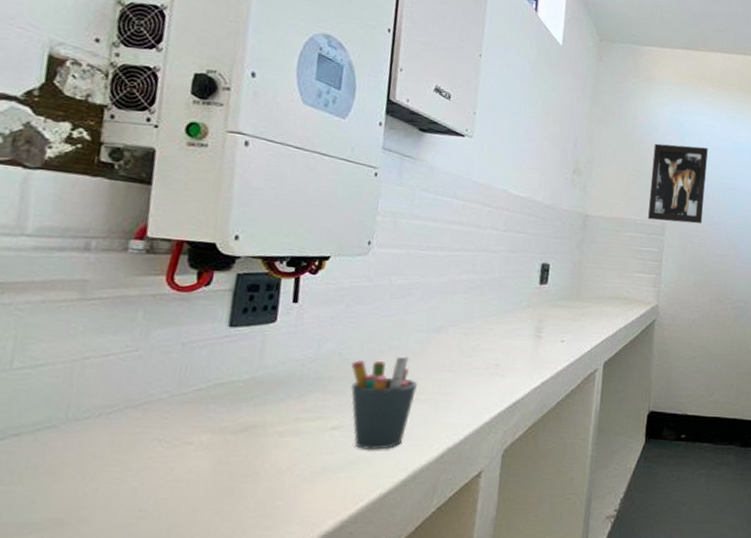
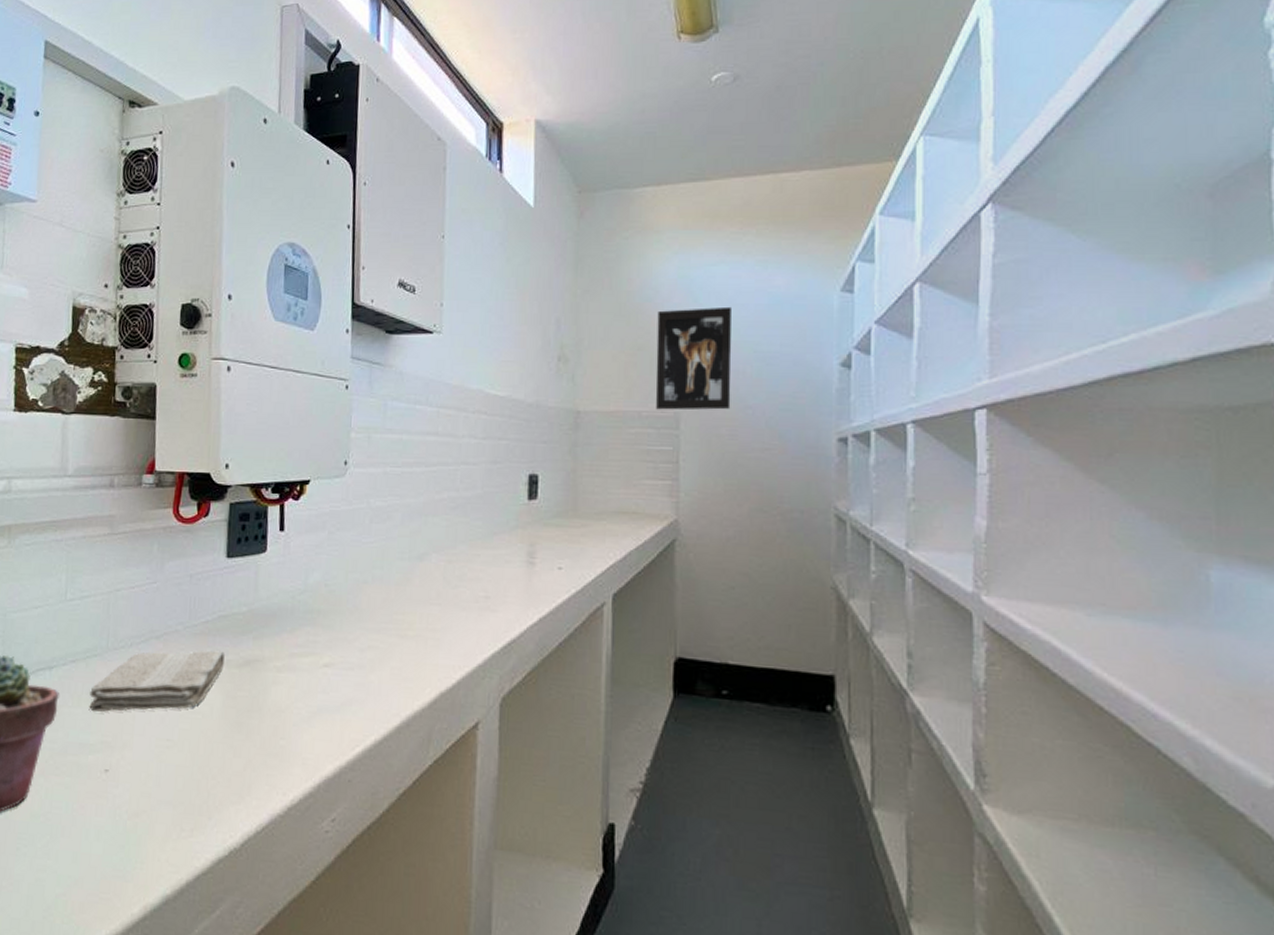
washcloth: none [34,418,219,488] -> present [89,650,225,713]
pen holder: present [350,356,417,451] -> none [338,587,403,692]

